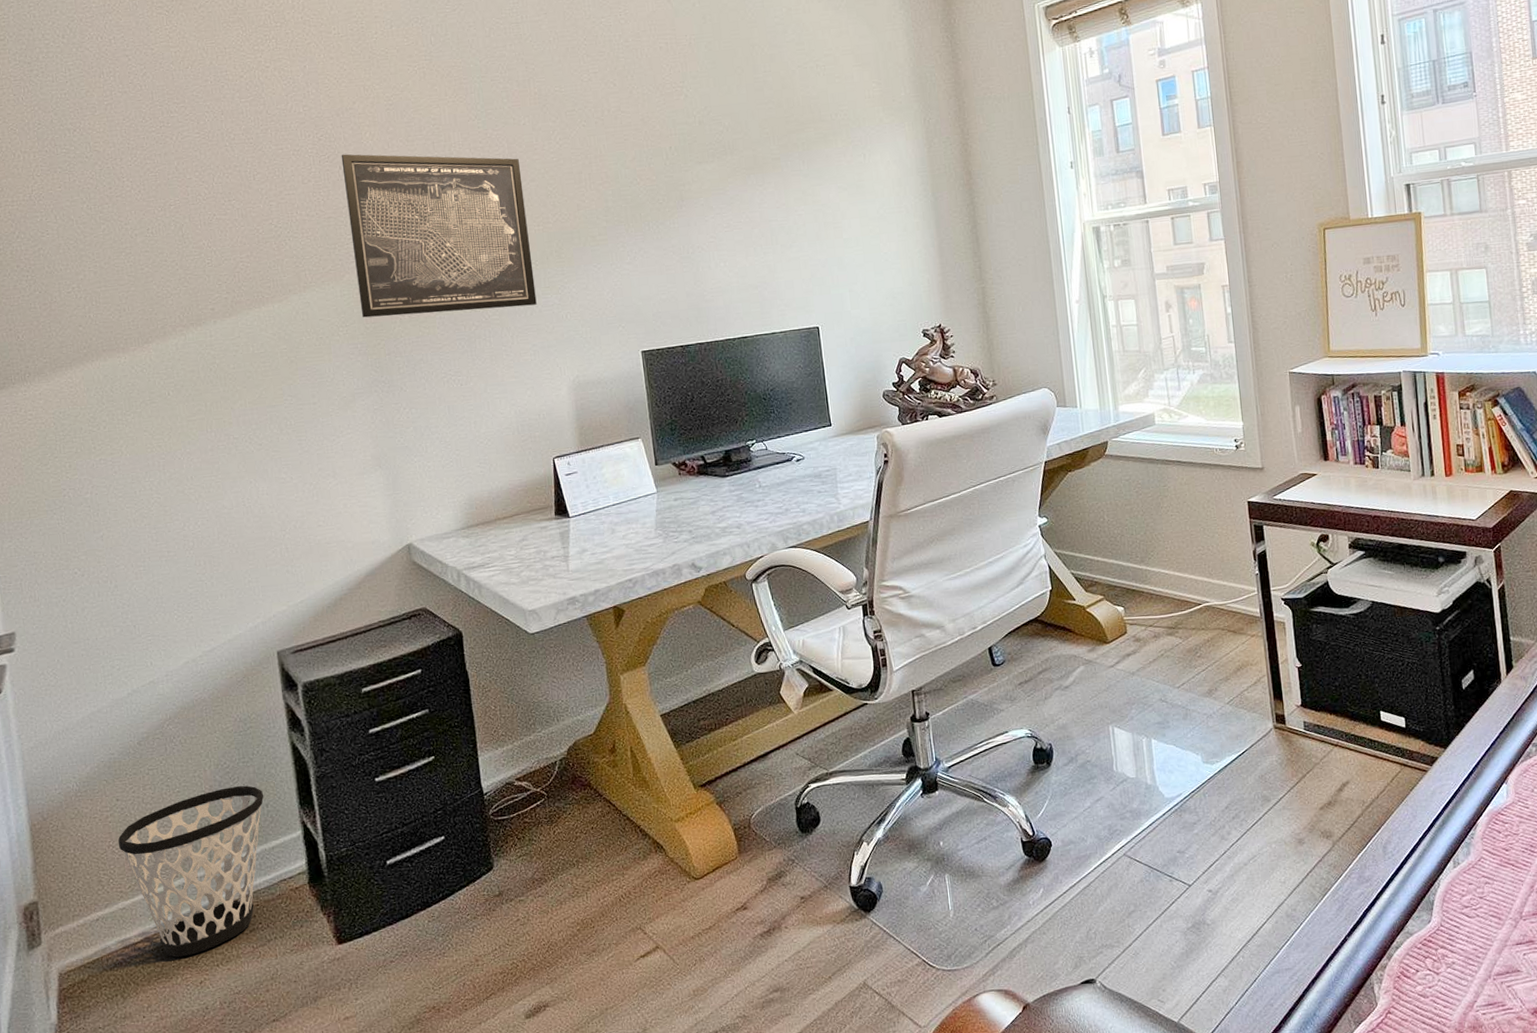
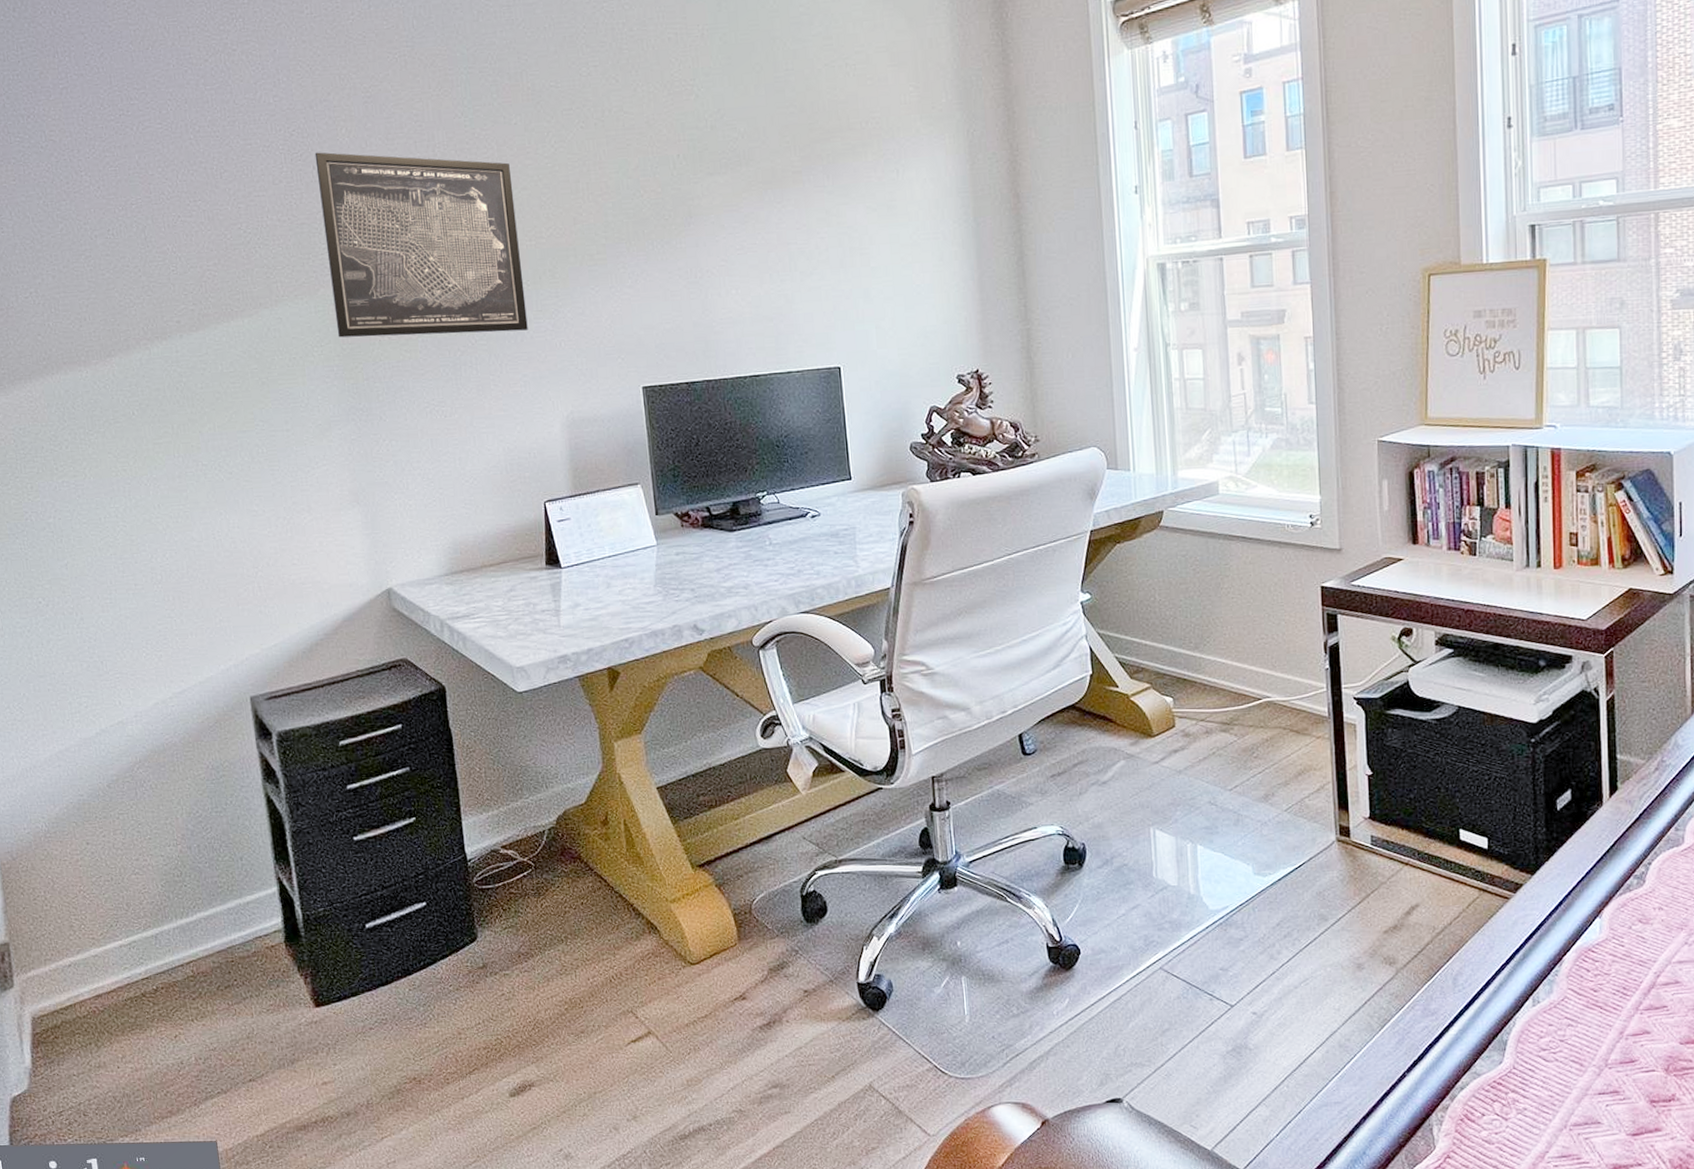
wastebasket: present [118,785,264,957] -> none [89,836,238,1009]

